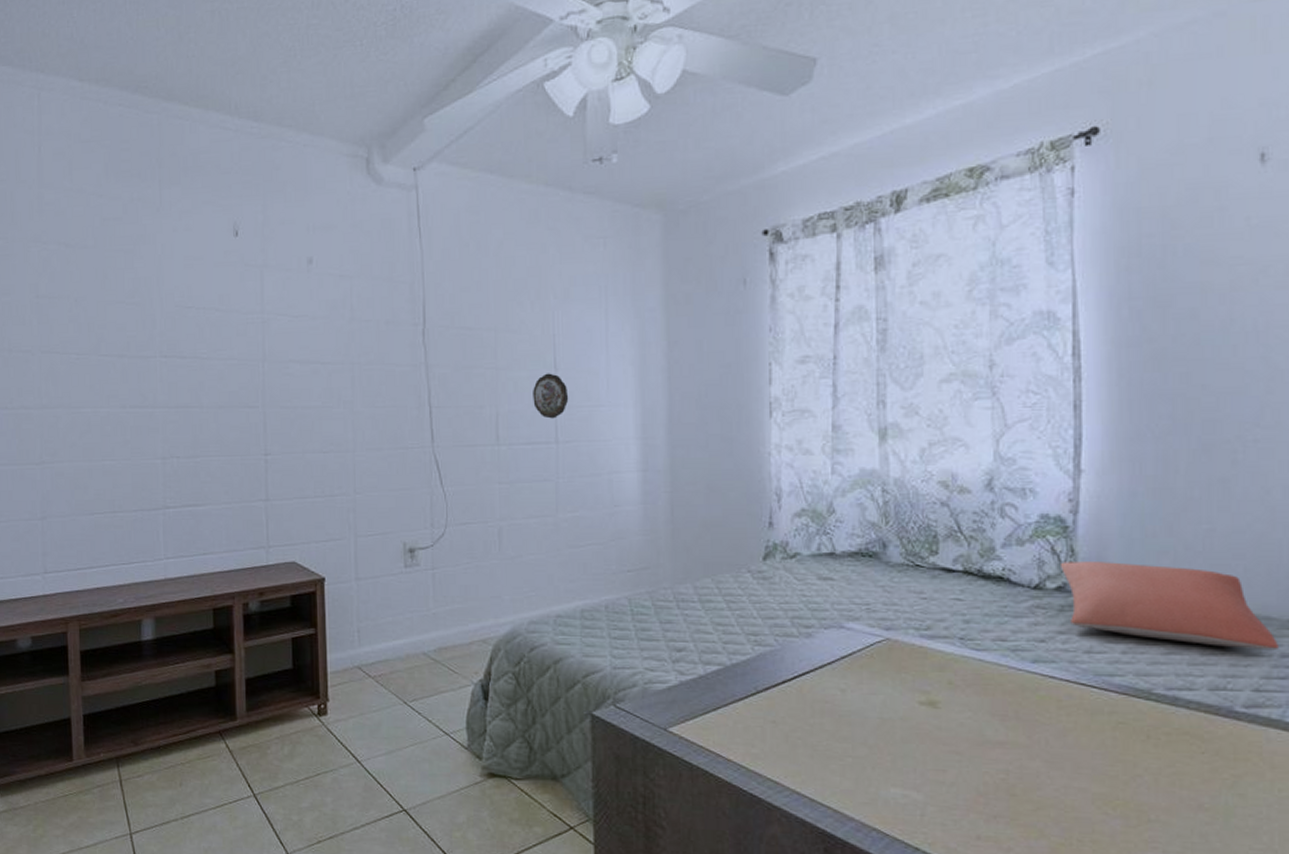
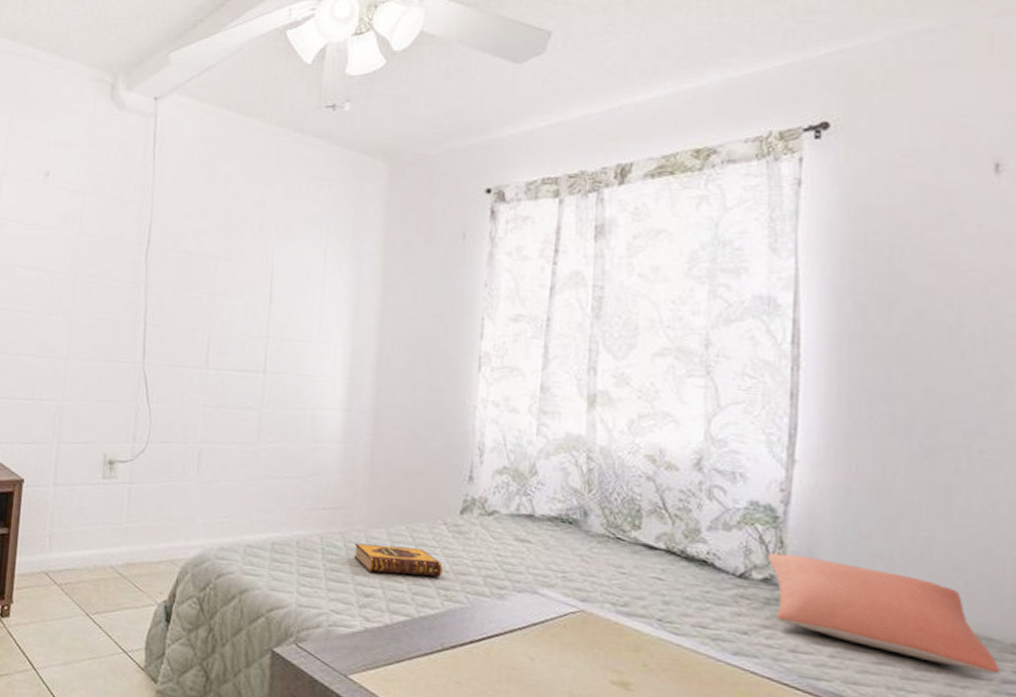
decorative plate: present [533,373,569,419] -> none [245,304,281,349]
hardback book: none [662,598,750,627] -> present [353,543,443,578]

